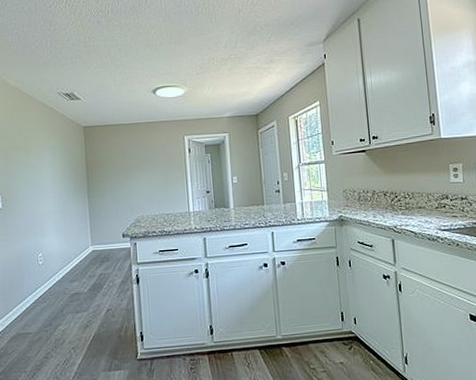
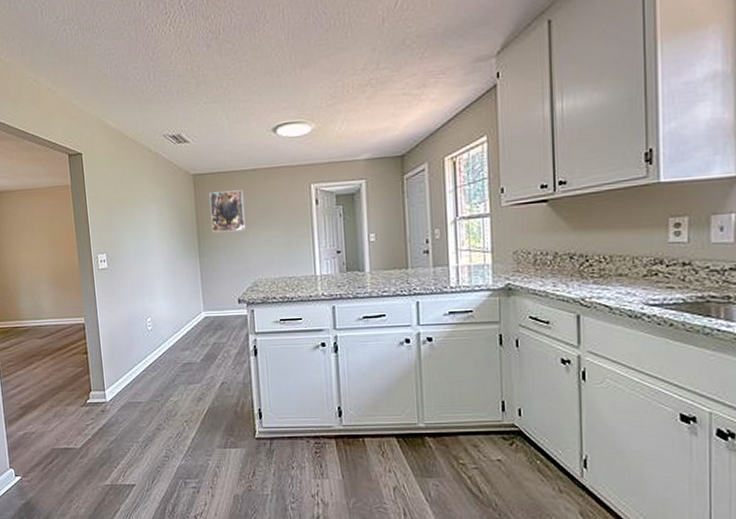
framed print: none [98,140,129,177] -> present [209,190,245,233]

